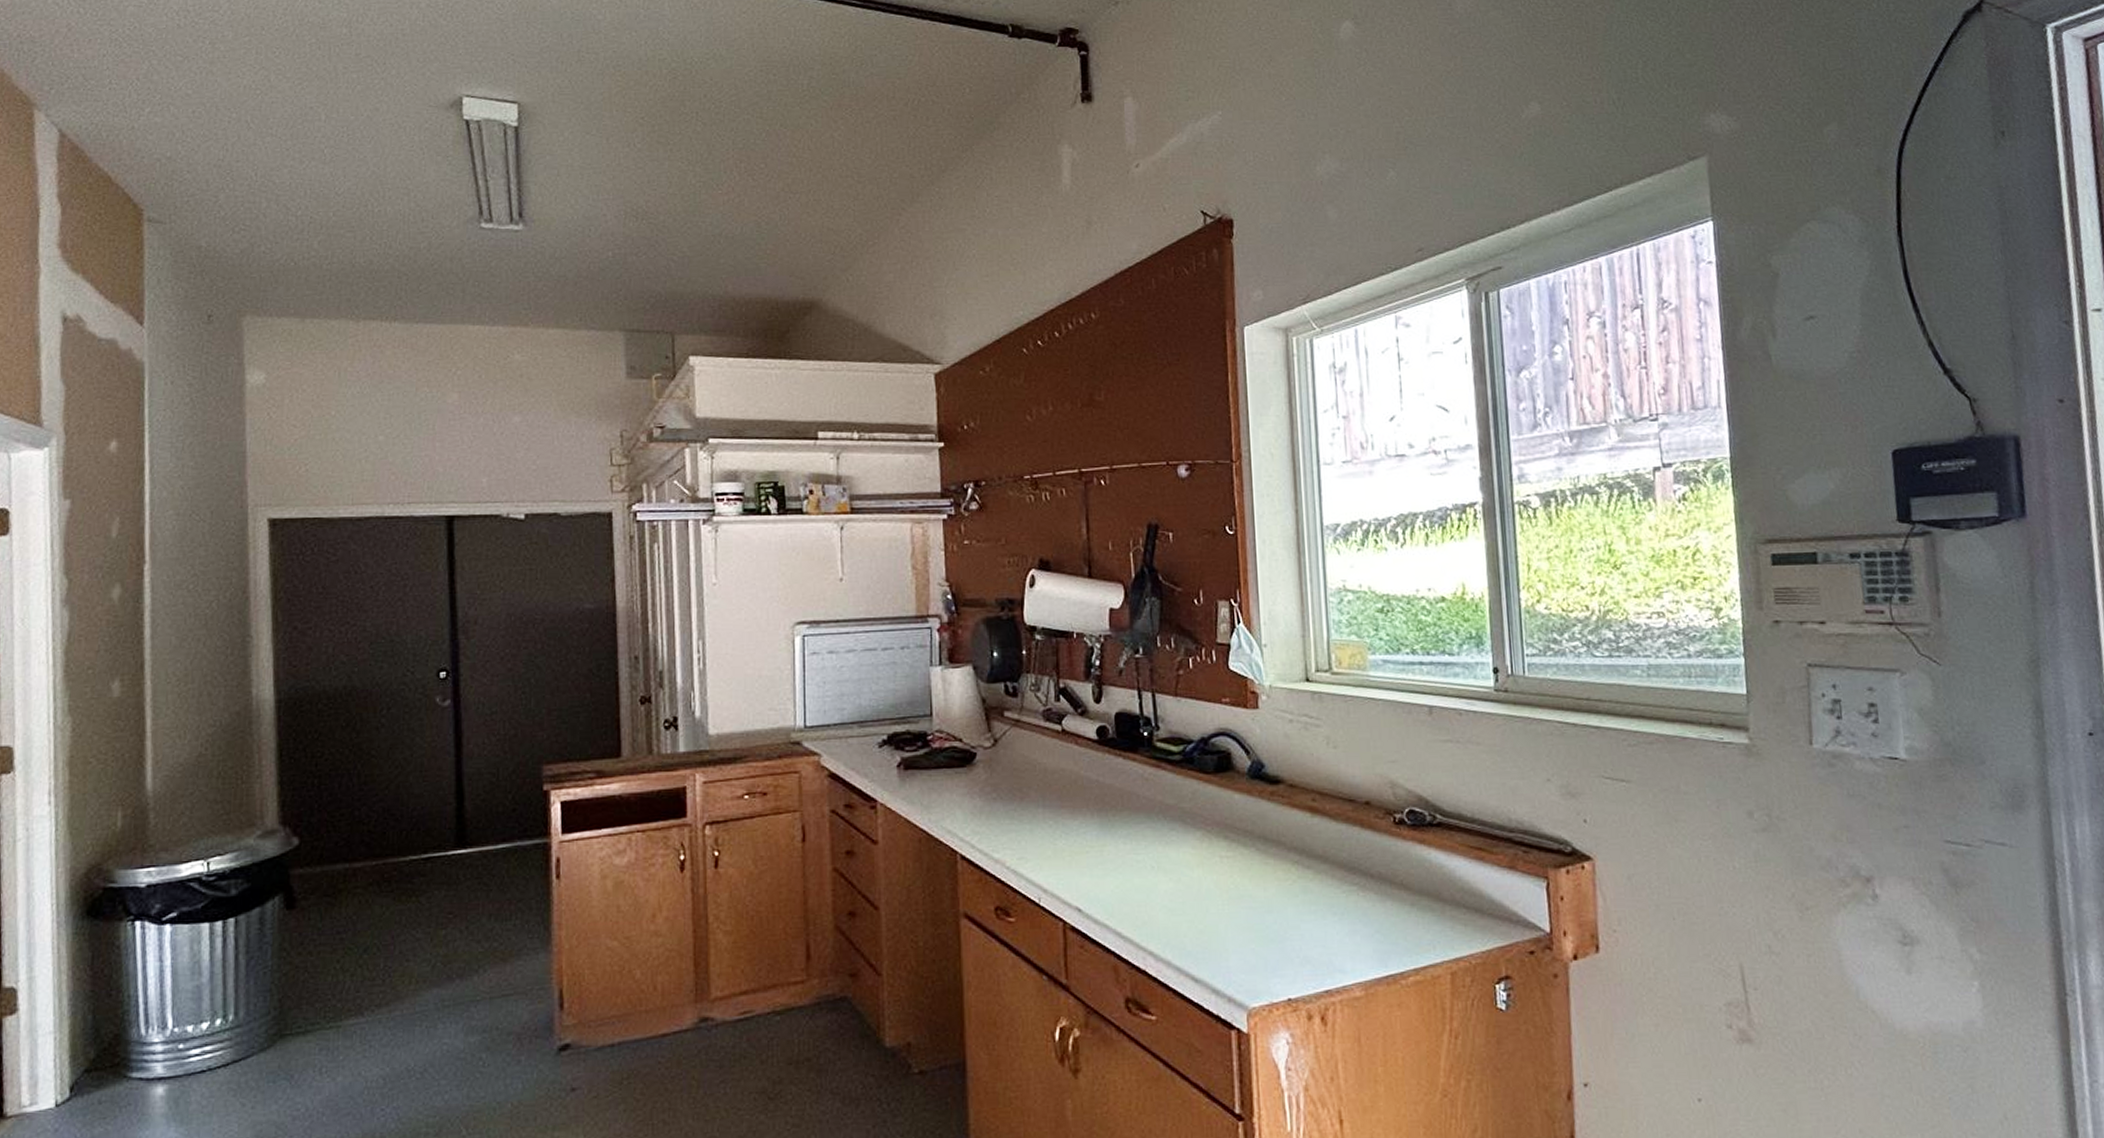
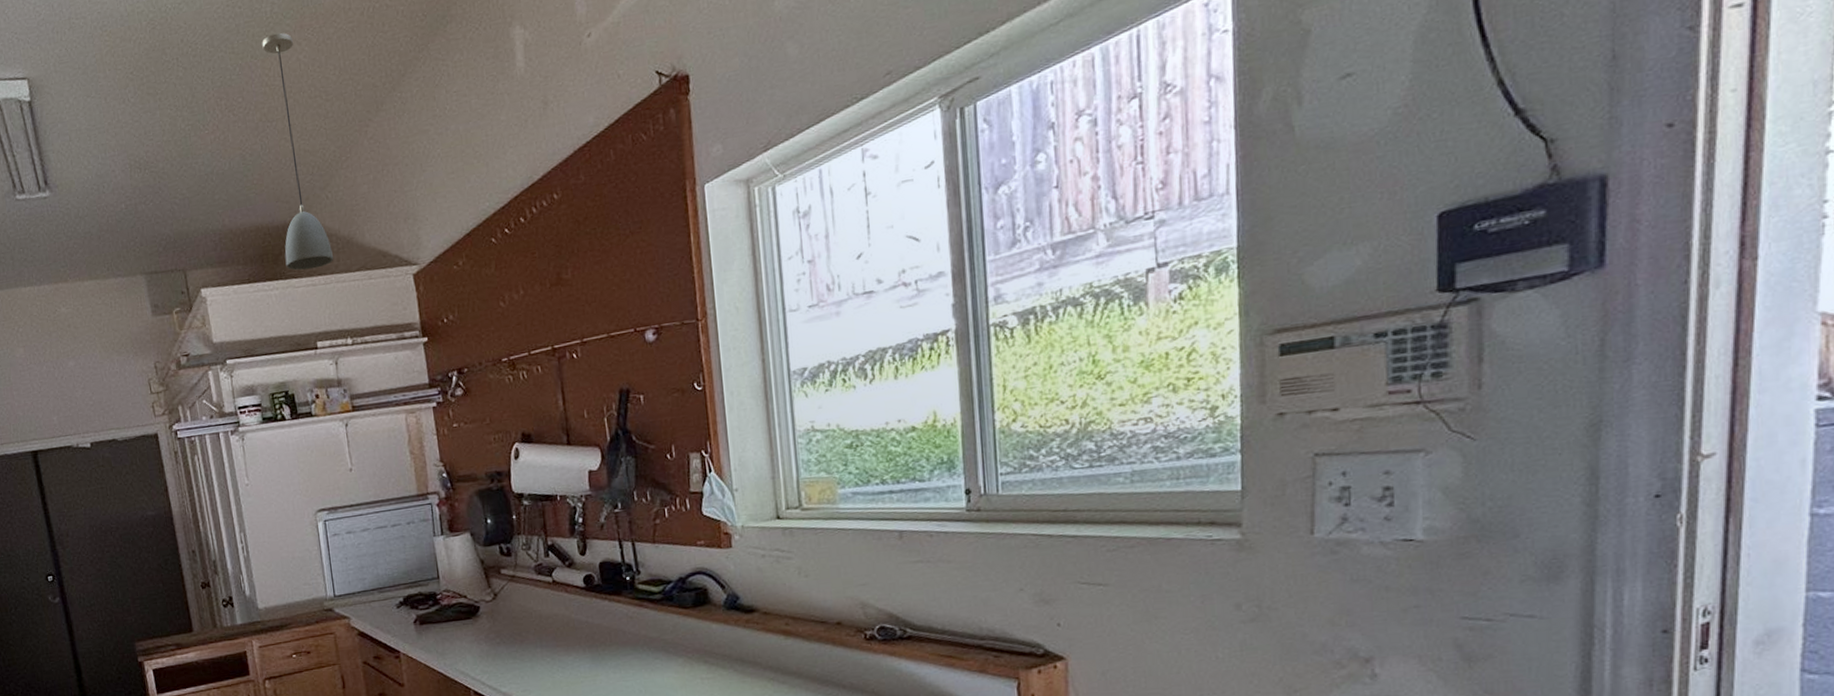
light fixture: none [792,107,848,353] -> present [262,32,334,271]

